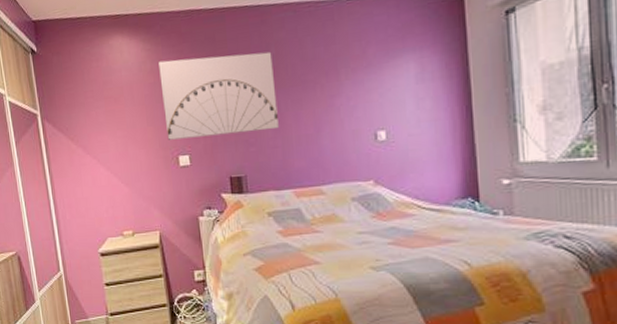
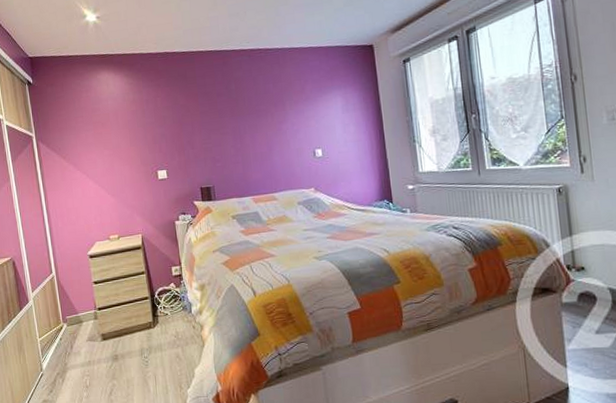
wall art: present [159,51,279,140] -> none [140,87,239,158]

